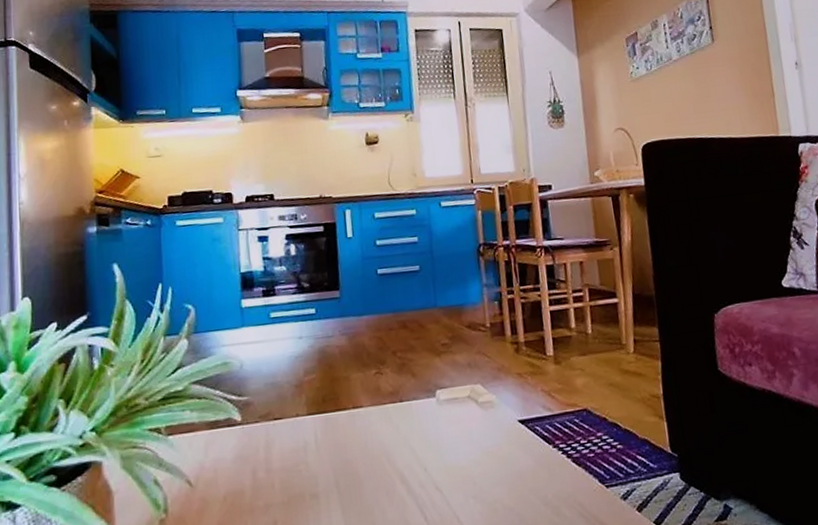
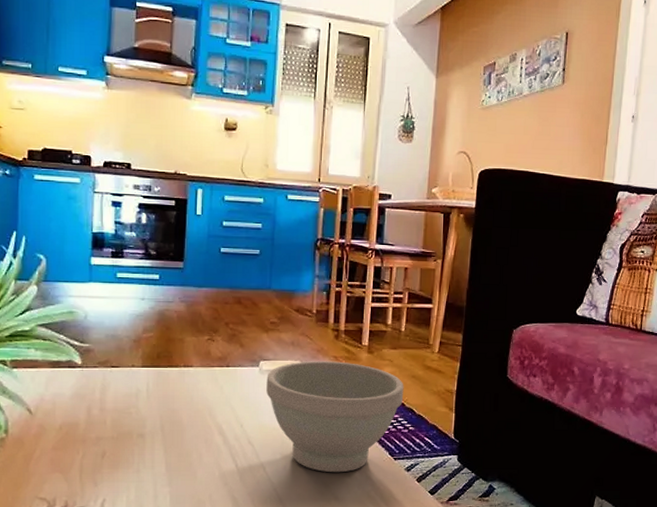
bowl: none [446,378,604,514] -> present [266,361,404,473]

